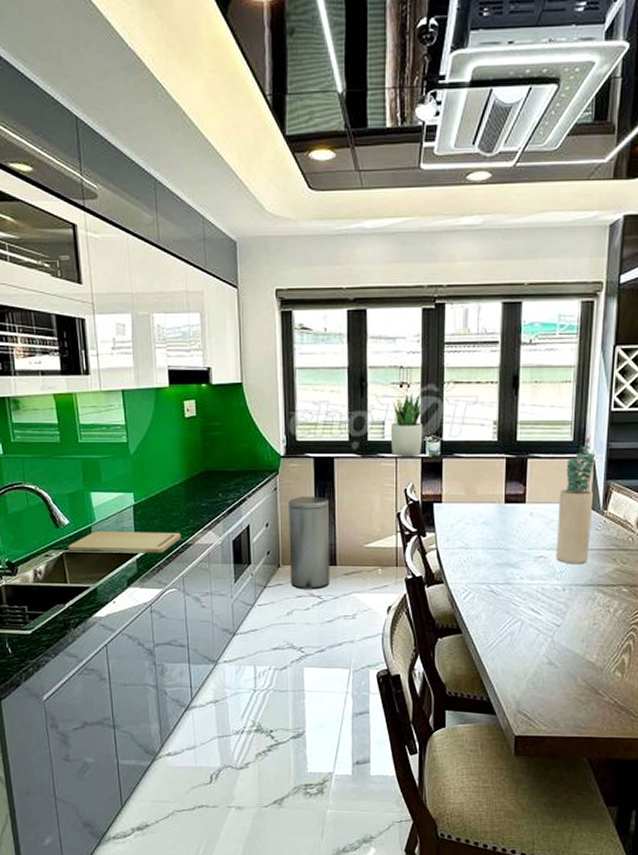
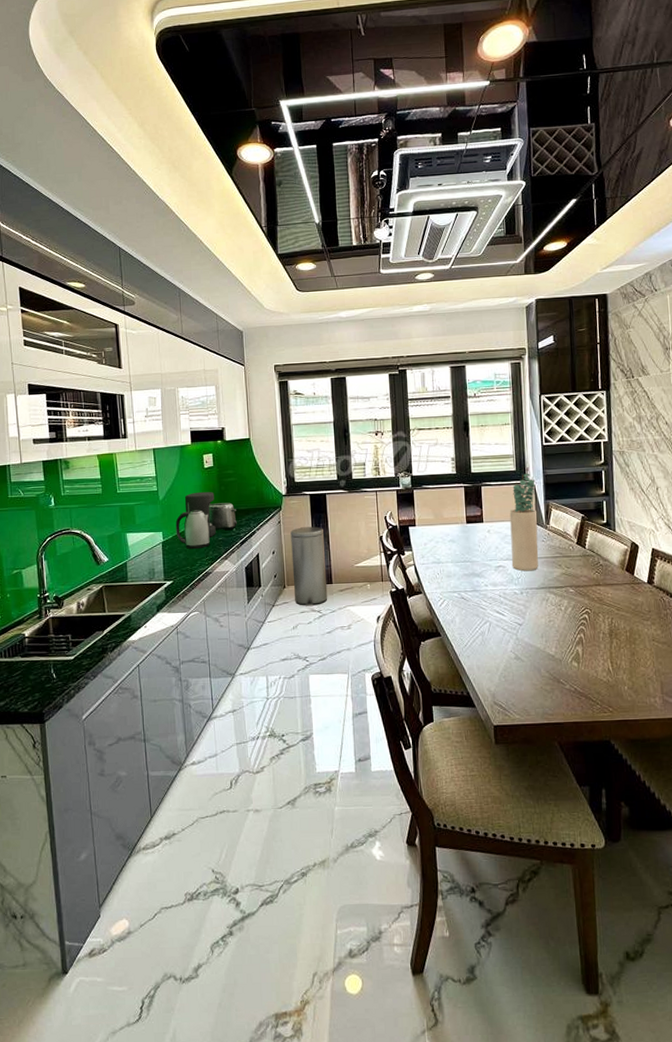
cutting board: present [68,532,181,553] -> none [107,563,202,586]
kettle: none [149,468,191,516] -> present [175,510,210,550]
coffee maker: none [160,446,198,503] -> present [184,491,216,538]
toaster: none [189,462,224,495] -> present [208,502,237,530]
planter: present [390,393,423,456] -> none [370,439,397,490]

